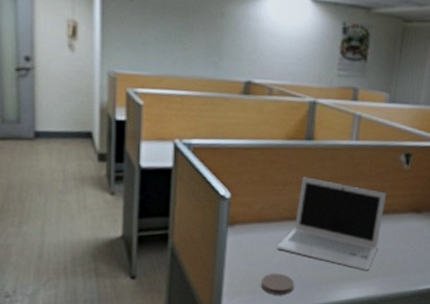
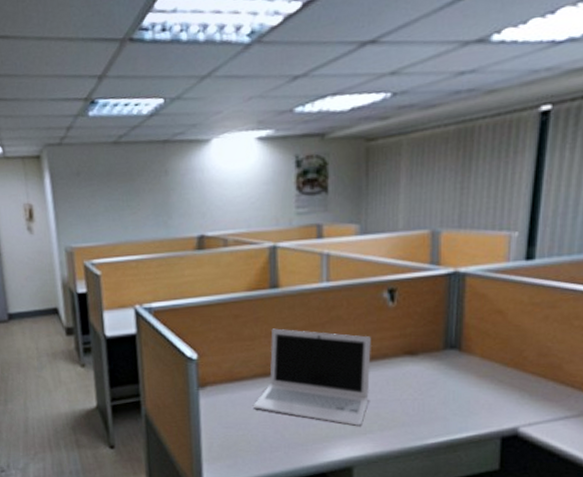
coaster: present [261,273,295,295] -> none [241,434,278,457]

